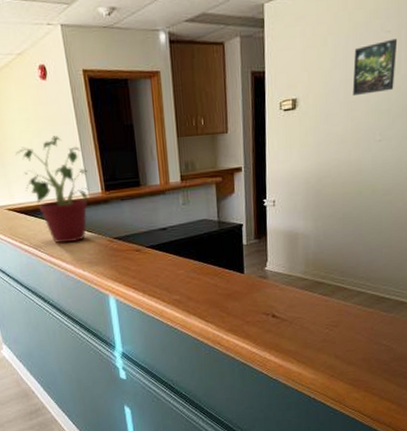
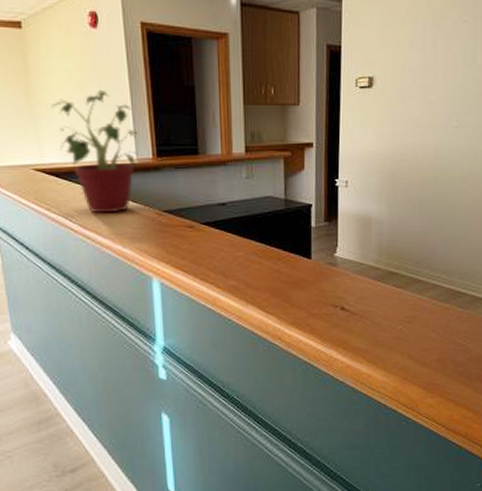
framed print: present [352,38,398,96] -> none [429,28,474,81]

